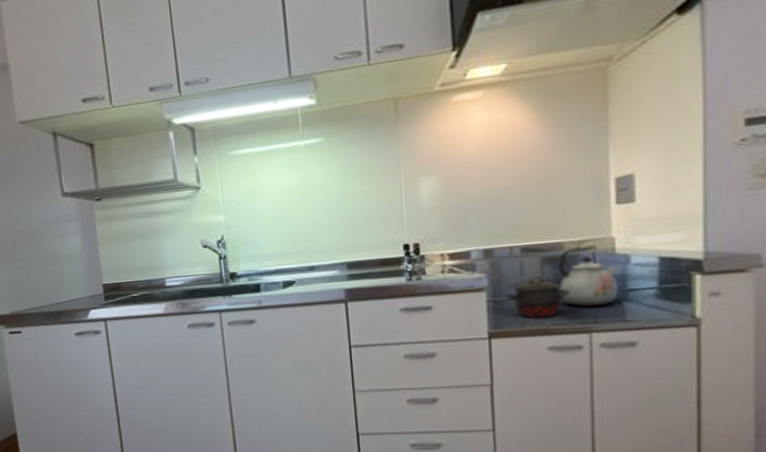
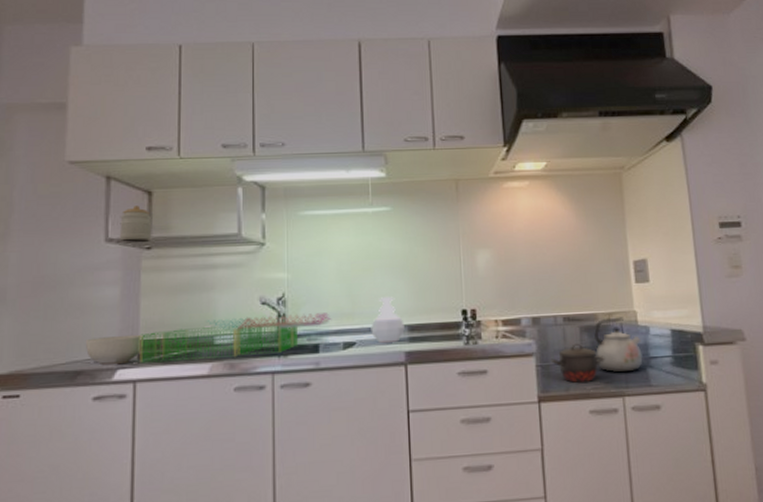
bowl: none [61,278,108,307] -> present [85,334,145,366]
jar: none [70,159,100,196] -> present [119,205,152,243]
dish rack: none [103,253,270,304] -> present [139,313,332,364]
soap dispenser: none [309,234,343,281] -> present [371,297,405,343]

